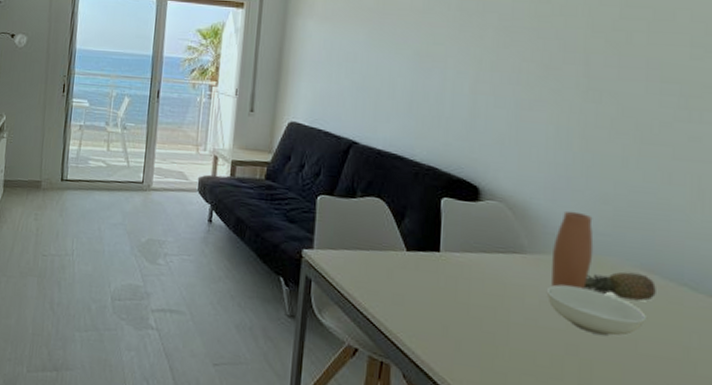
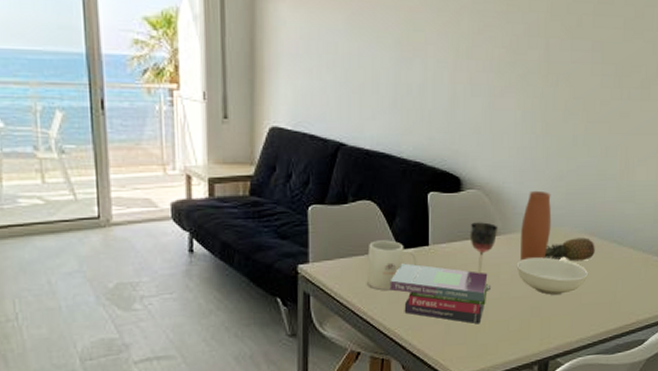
mug: none [371,238,426,291] -> present [367,240,417,291]
books: none [394,265,510,349] -> present [390,263,488,324]
wineglass: none [488,235,524,312] -> present [470,222,498,290]

